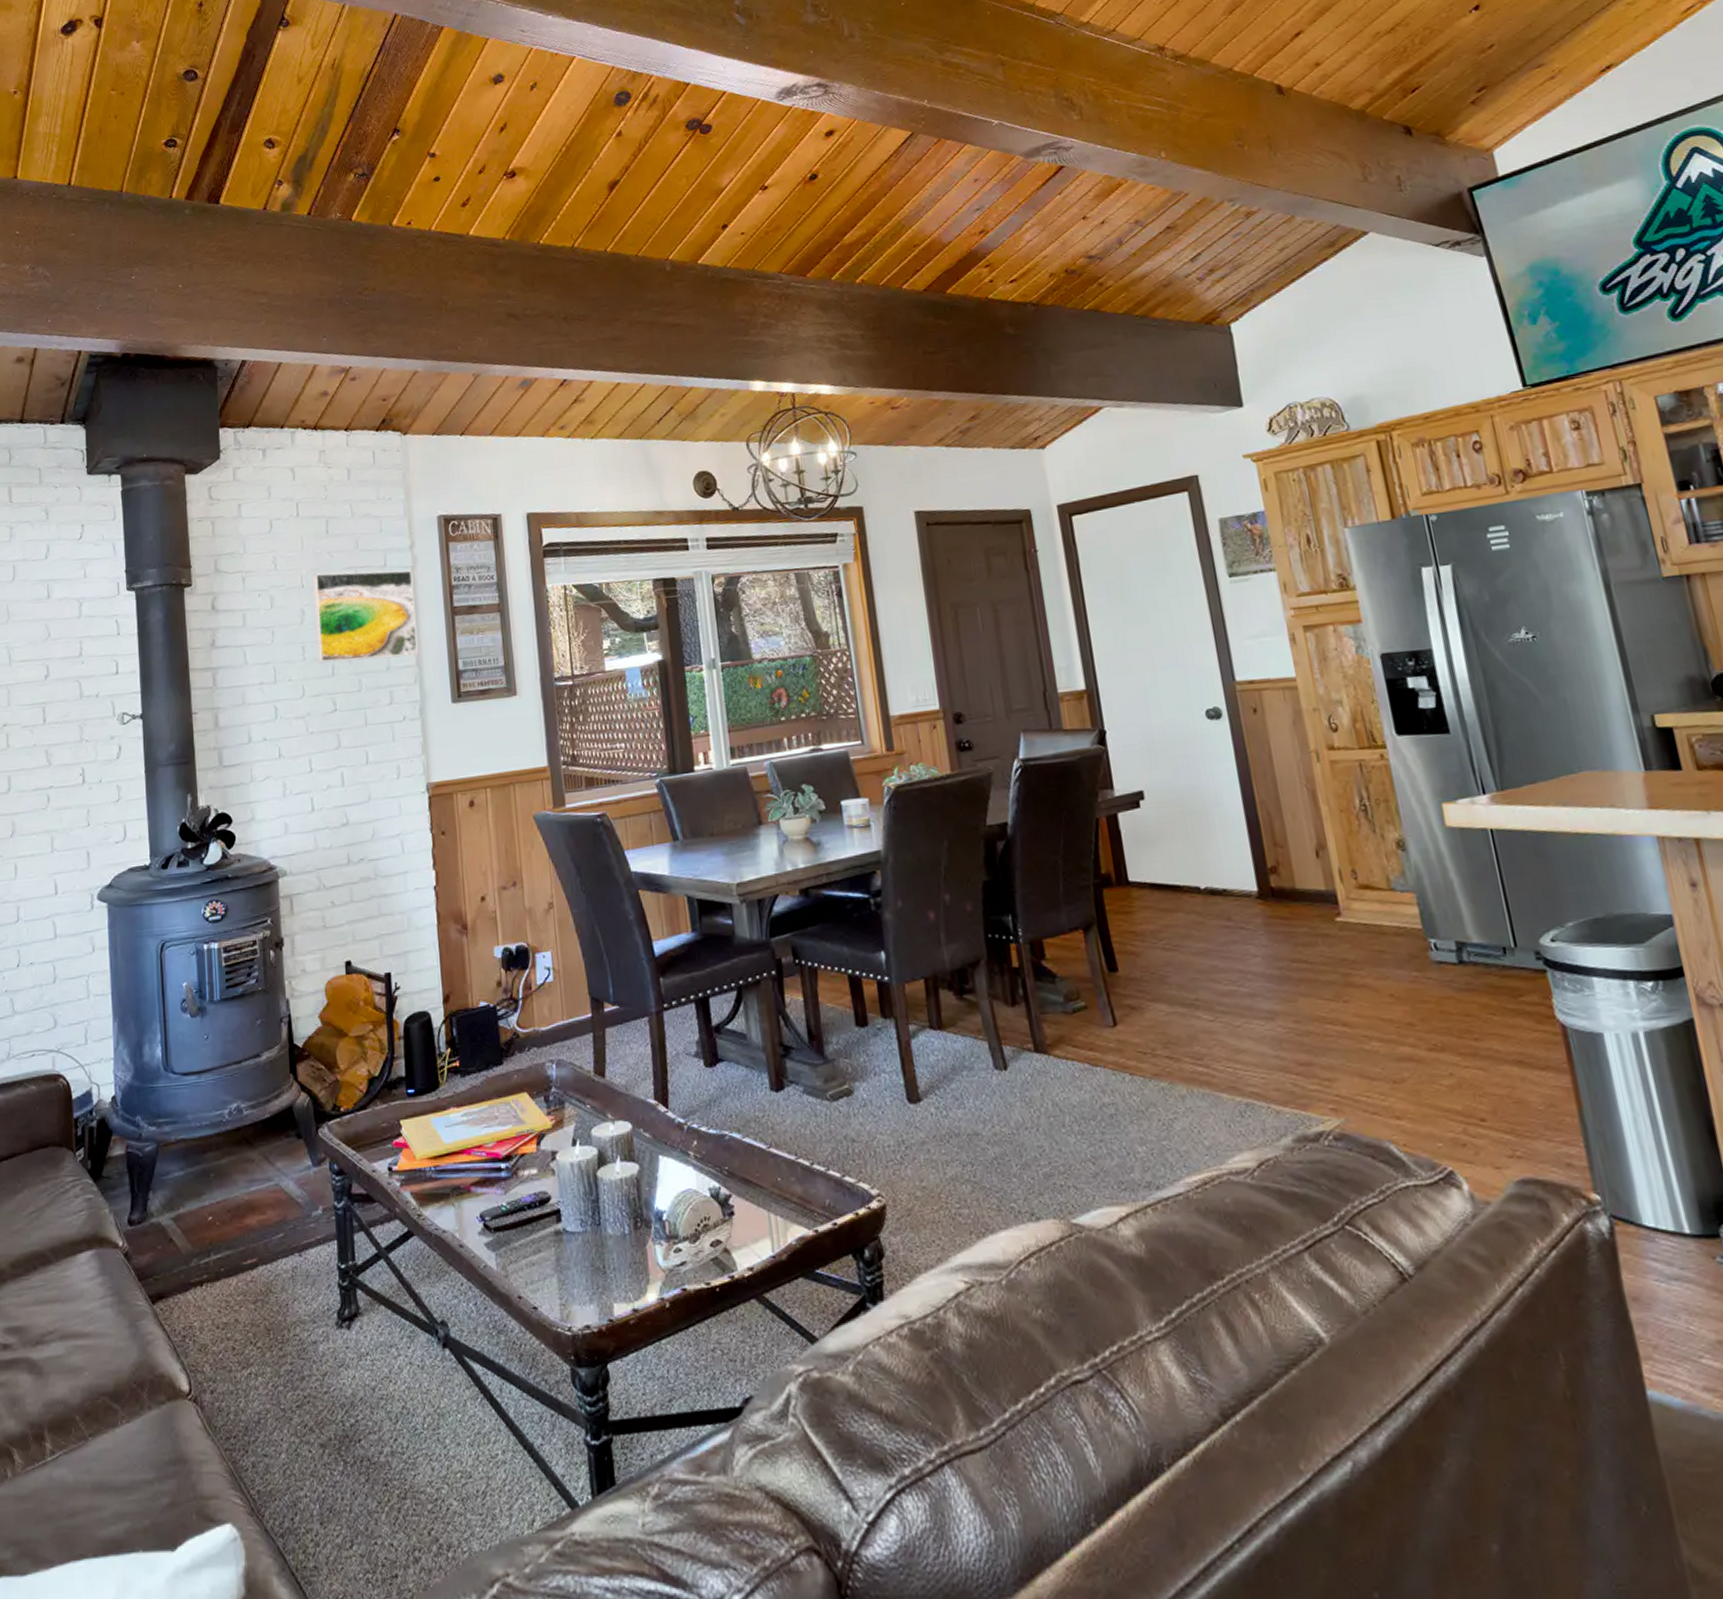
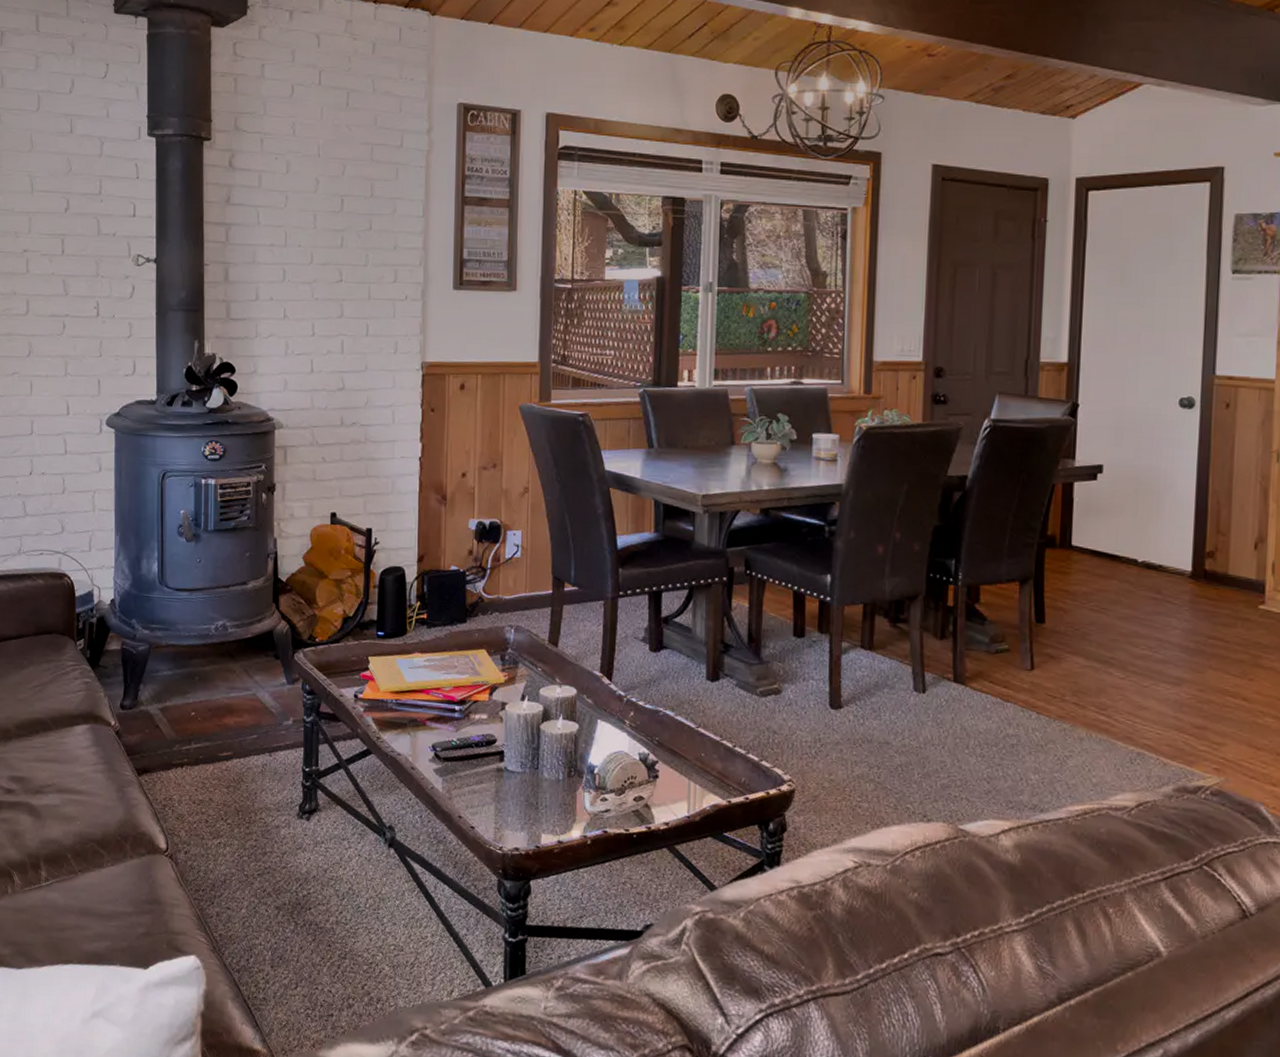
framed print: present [313,570,418,664] -> none [328,145,427,239]

